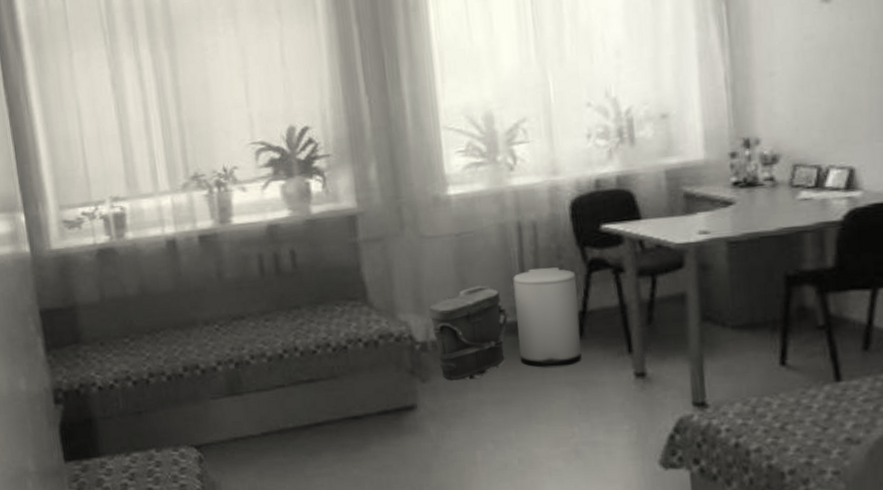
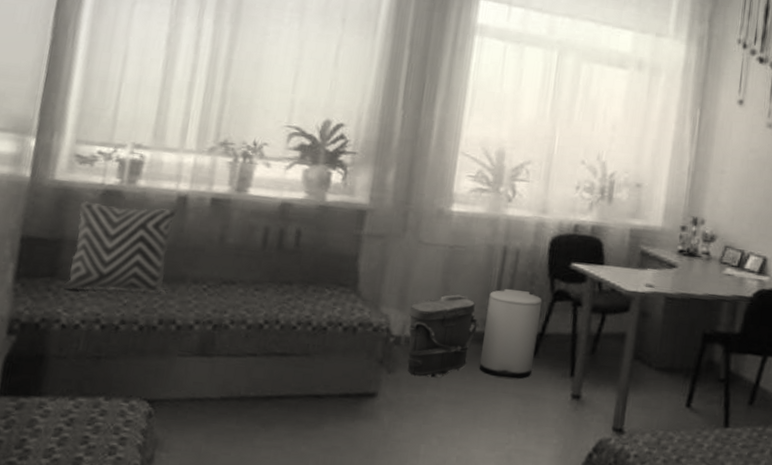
pillow: none [79,254,181,353] -> present [64,199,178,293]

